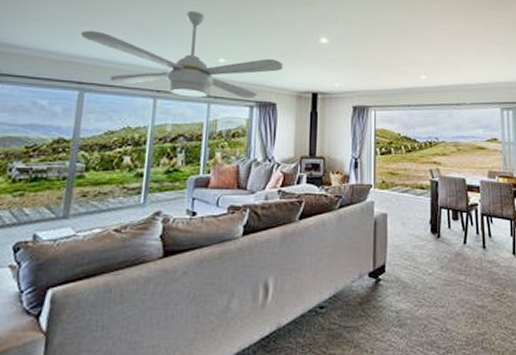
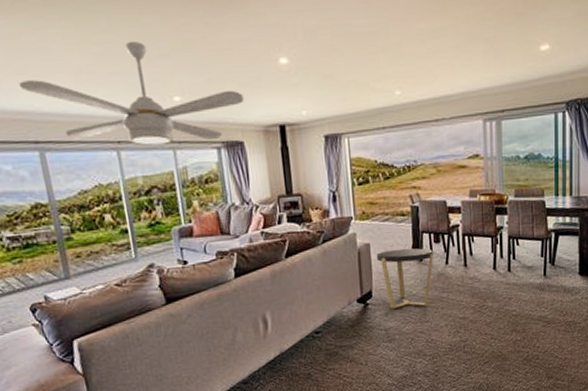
side table: none [393,222,451,289] -> present [376,248,433,309]

